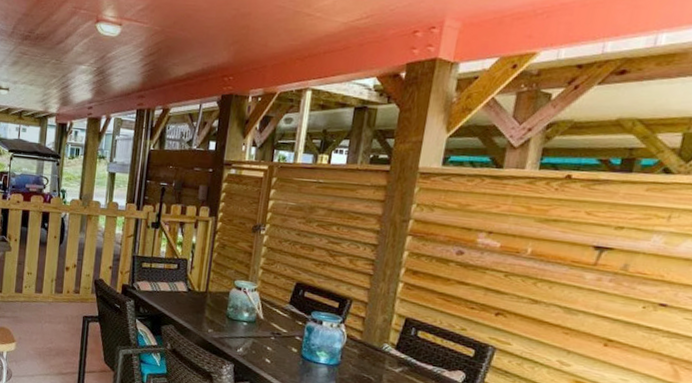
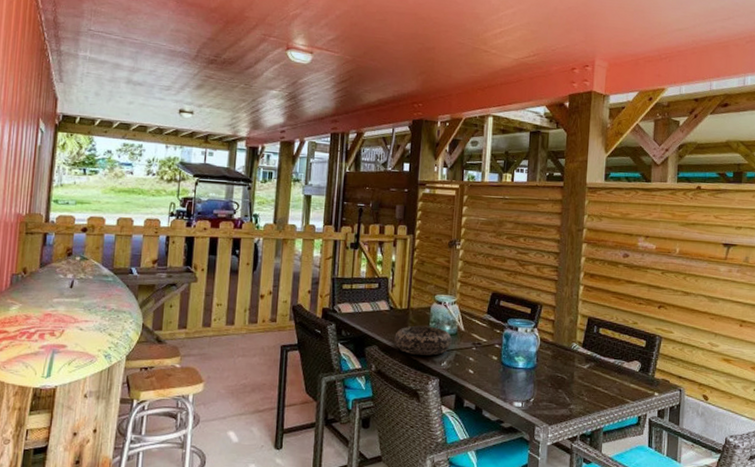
decorative bowl: none [190,309,250,341] -> present [394,325,452,356]

